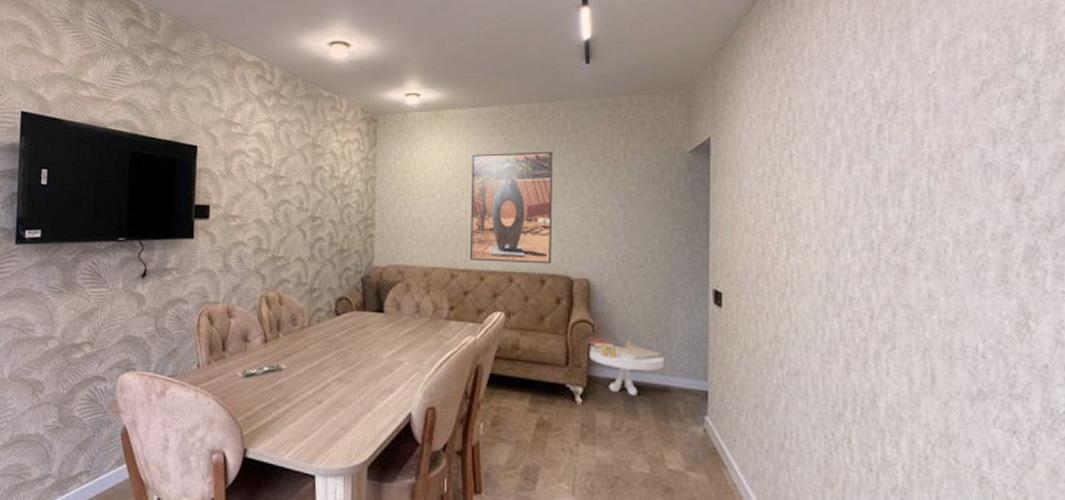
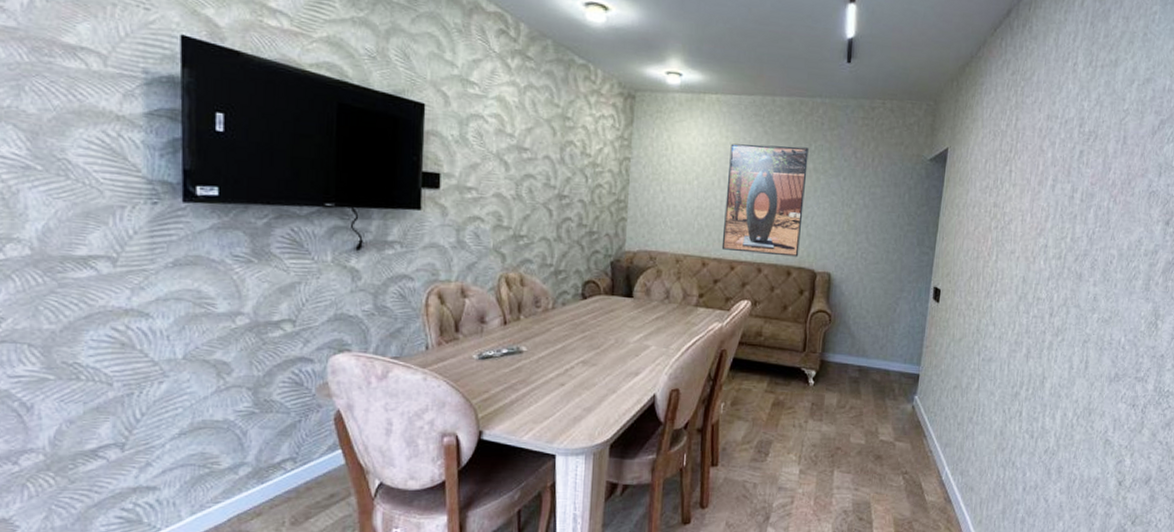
side table: present [587,337,665,395] -> none [824,326,888,378]

